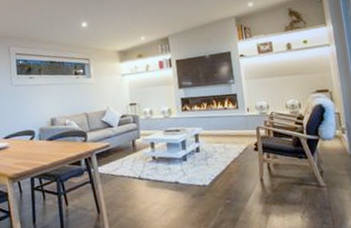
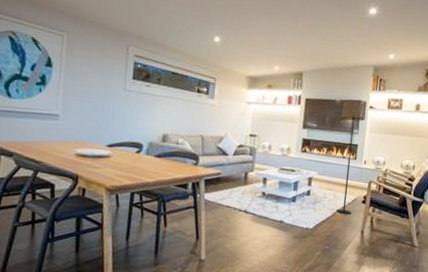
floor lamp: none [213,50,245,165] -> present [336,99,367,214]

